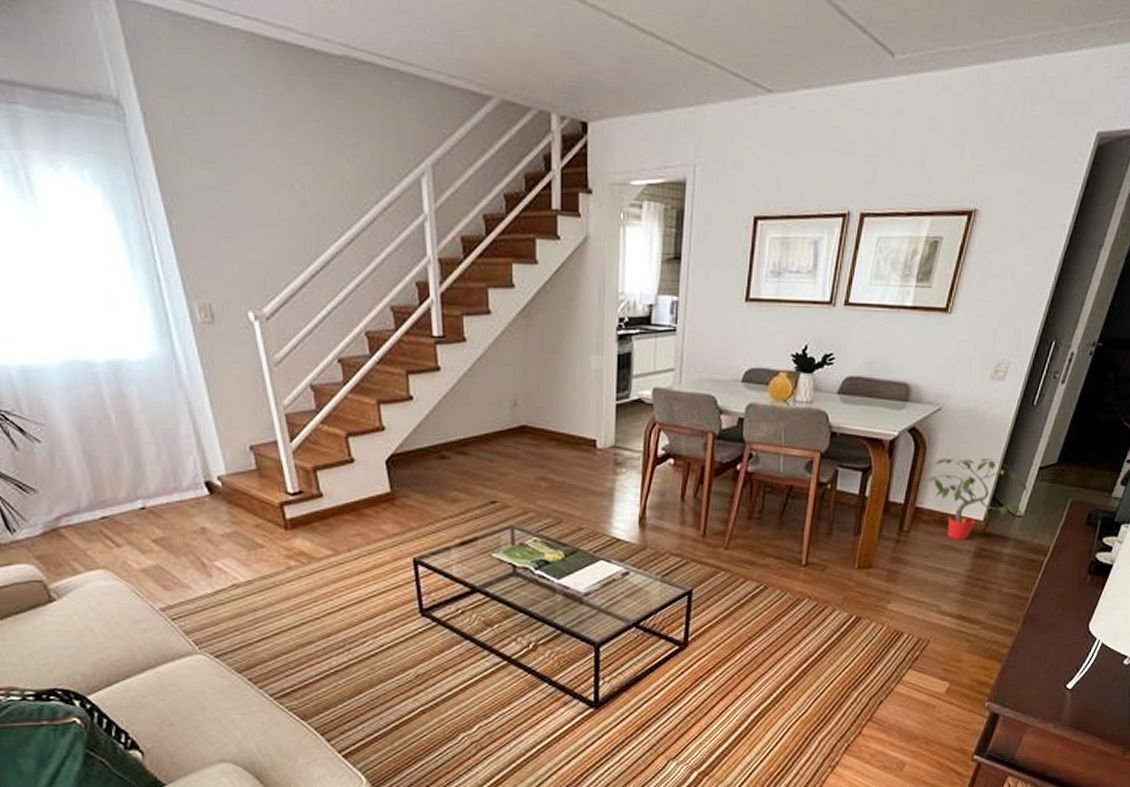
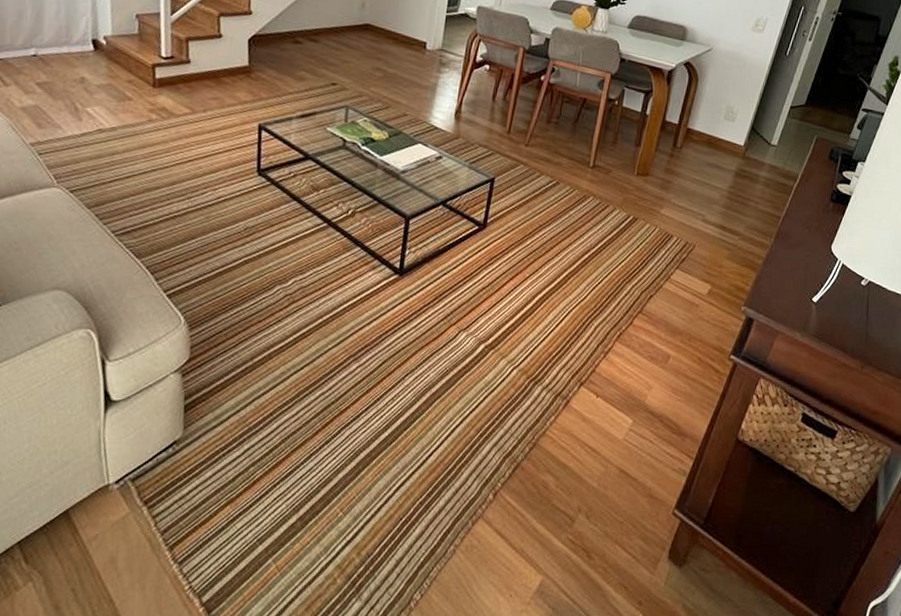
potted plant: present [918,458,1033,540] -> none [691,90,785,161]

